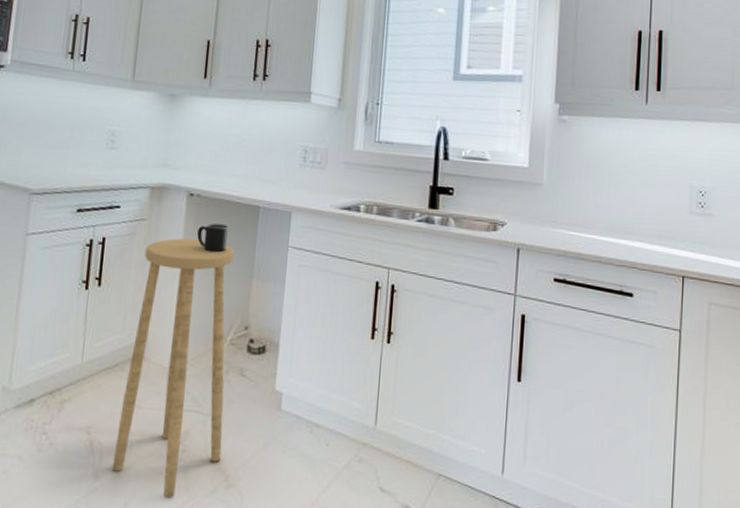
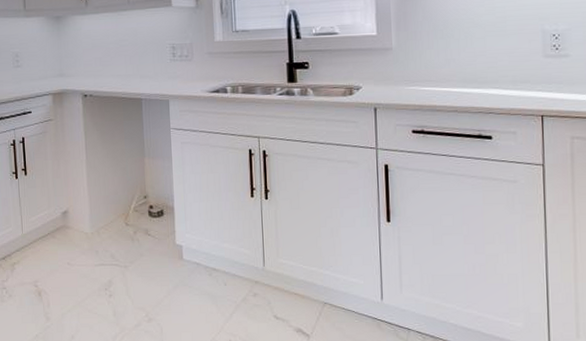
stool: present [112,238,235,498] -> none [56,130,140,331]
mug: present [197,223,229,253] -> none [95,116,120,140]

